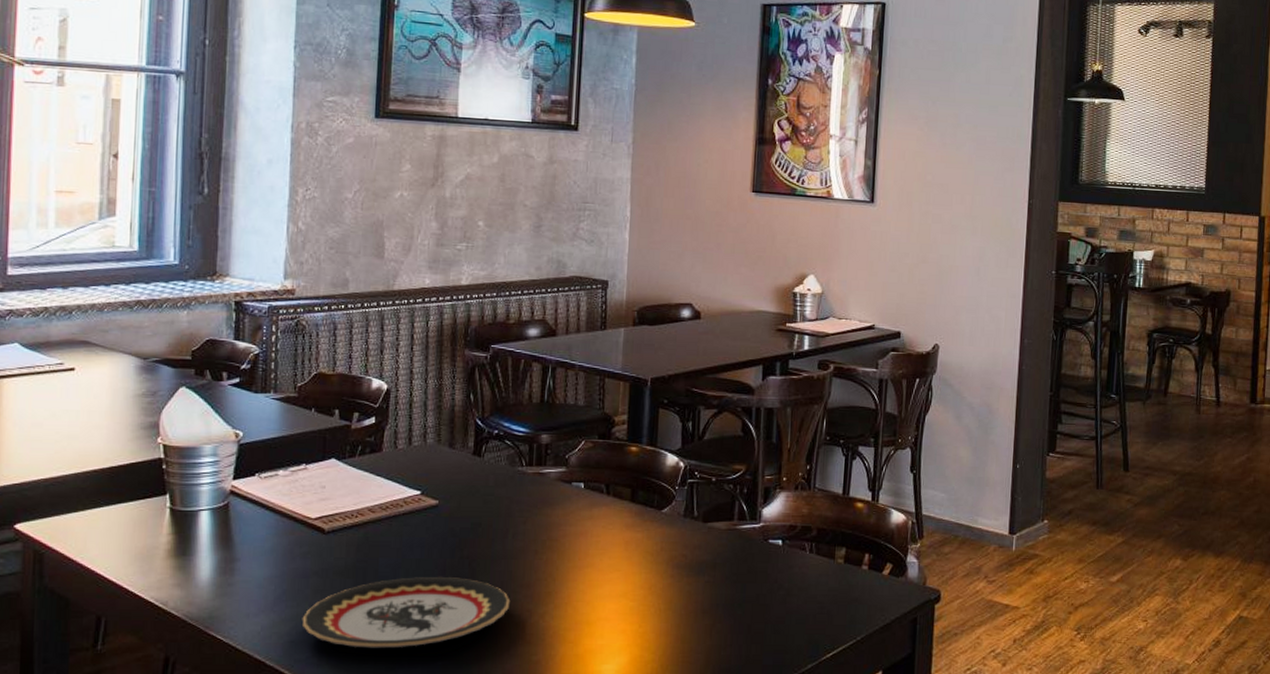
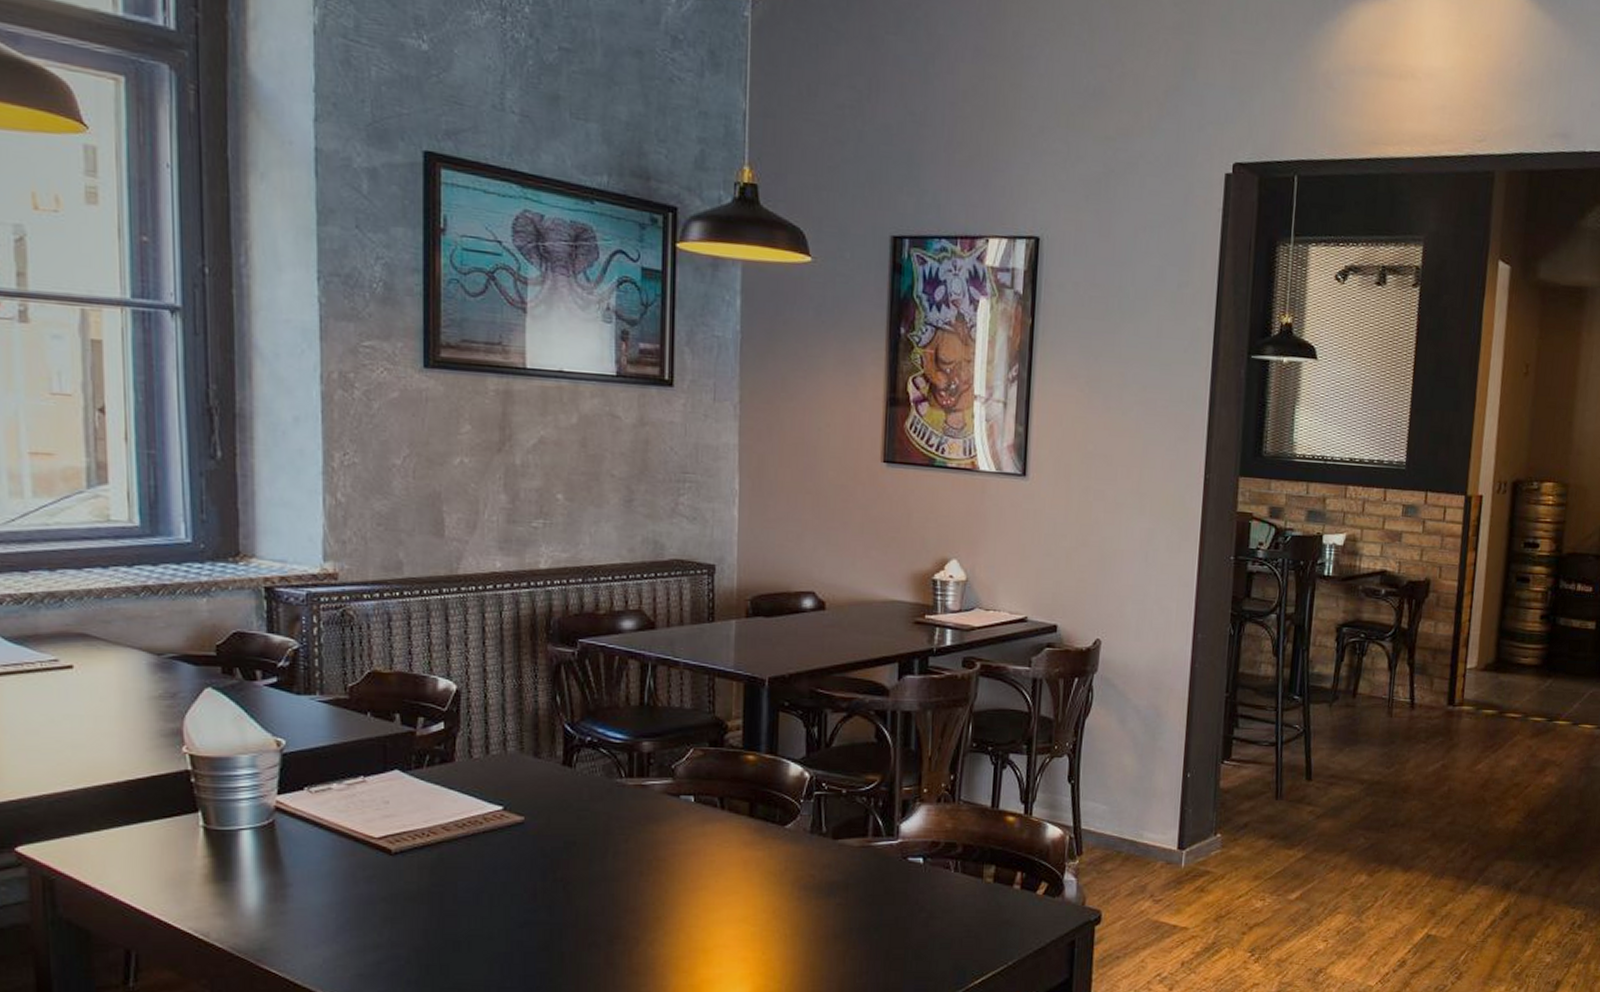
plate: present [302,576,511,648] -> none [370,901,614,981]

